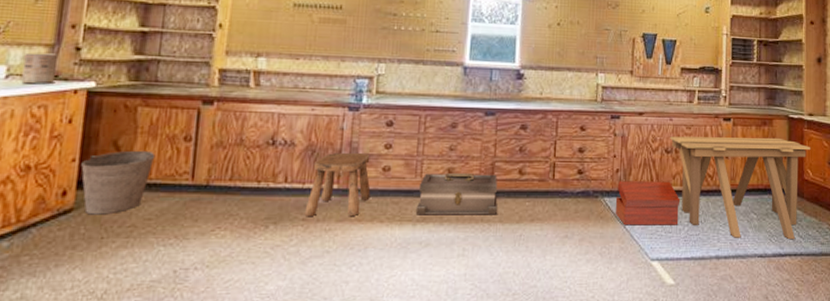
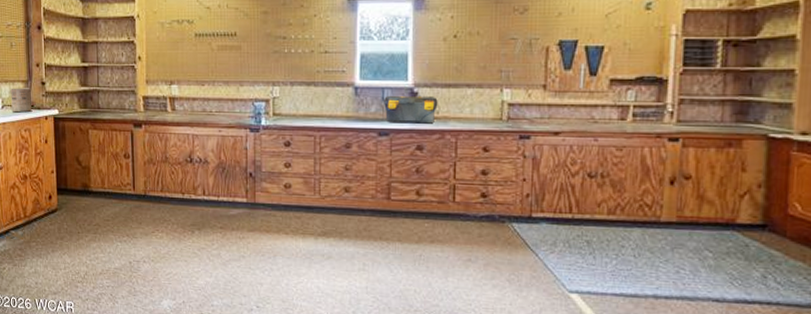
bucket: present [81,150,156,215] -> none [58,165,106,215]
stool: present [304,153,371,217] -> none [221,170,275,227]
tool box: present [415,172,498,215] -> none [316,191,395,234]
toolbox: none [491,75,542,104] -> present [384,95,438,124]
wooden box: present [615,181,681,226] -> none [525,206,607,258]
trestle table: present [670,136,811,240] -> none [594,159,802,286]

